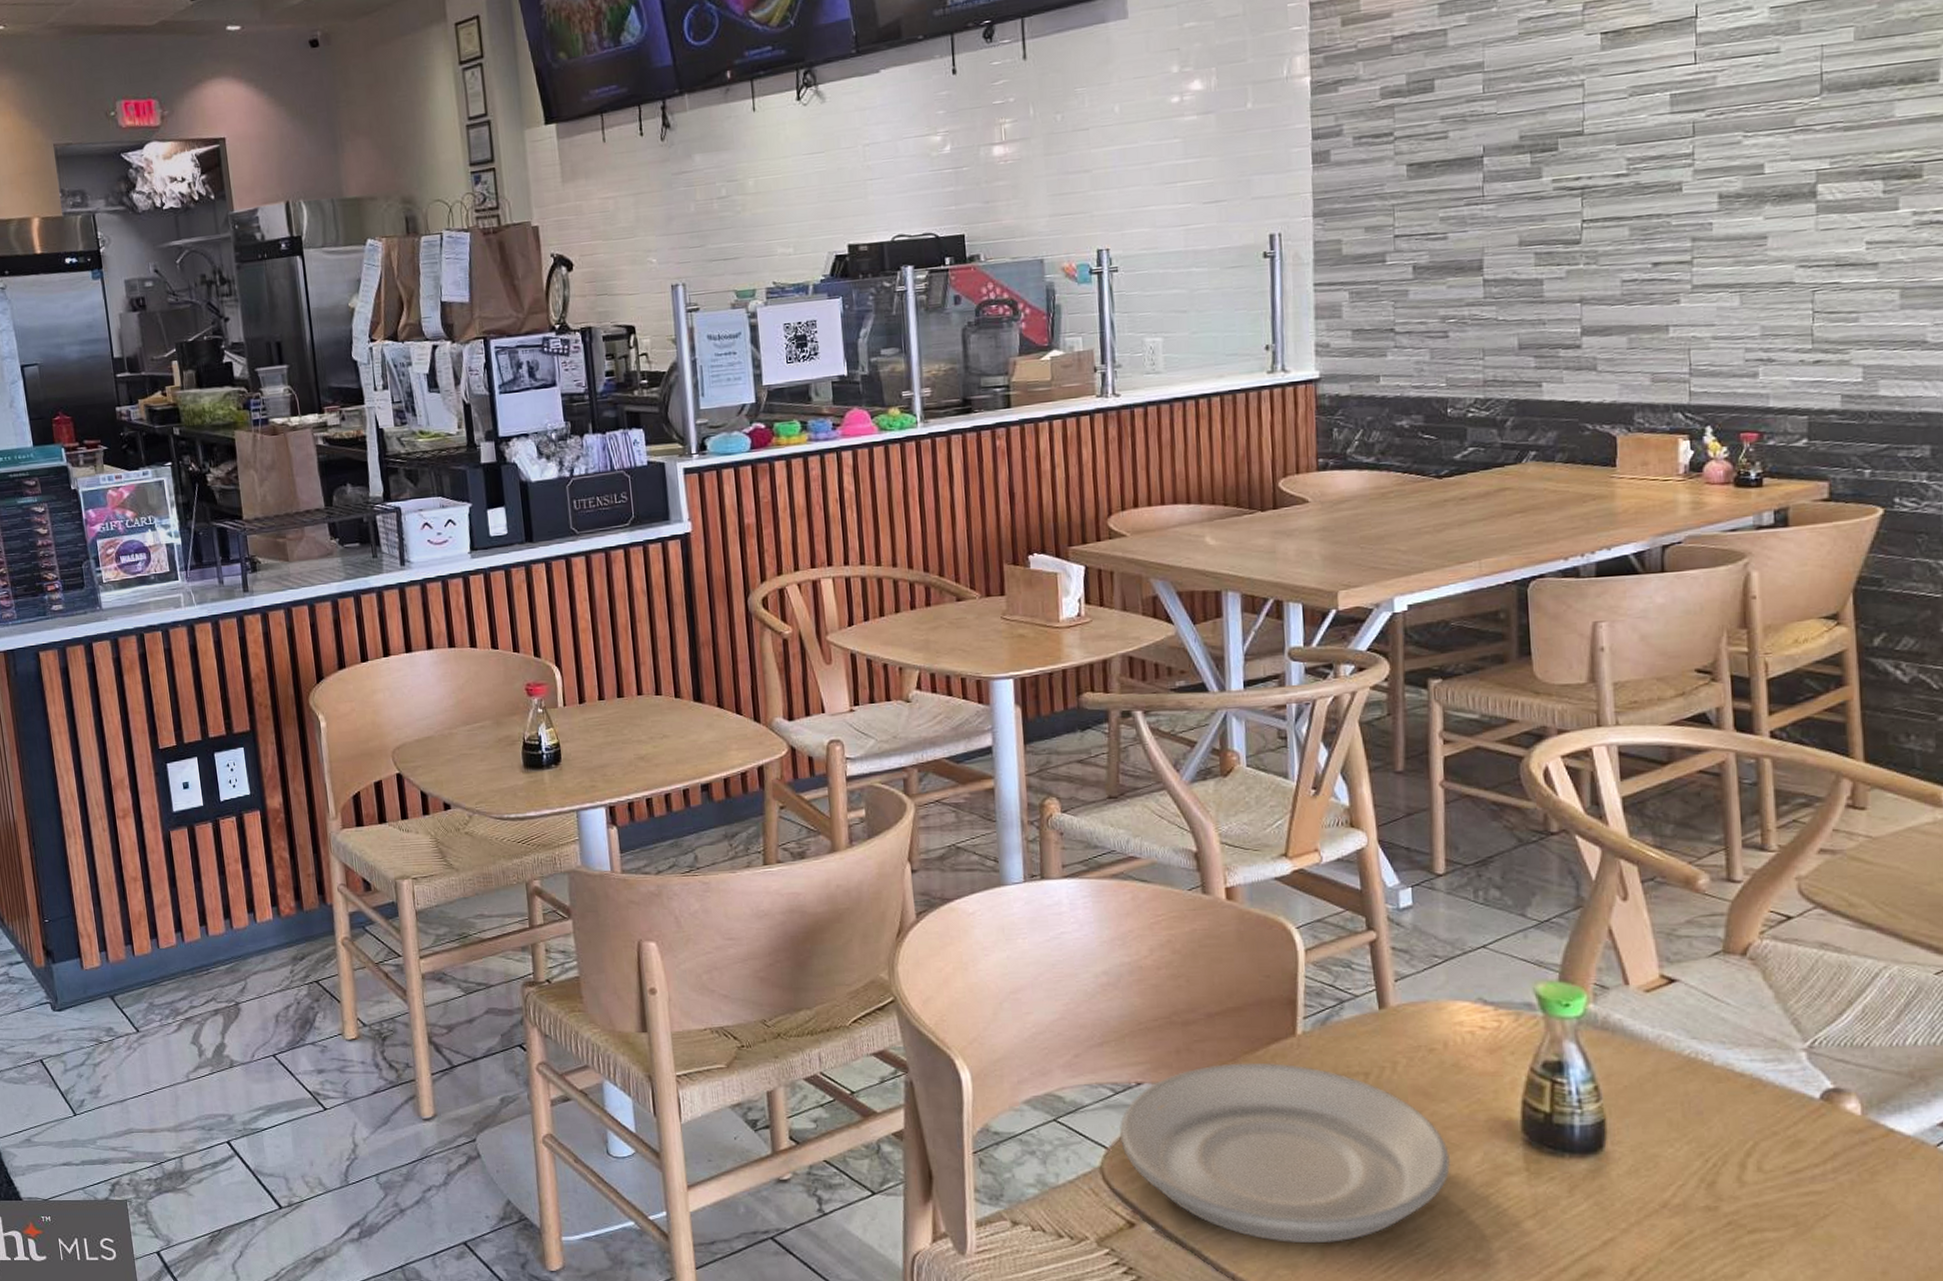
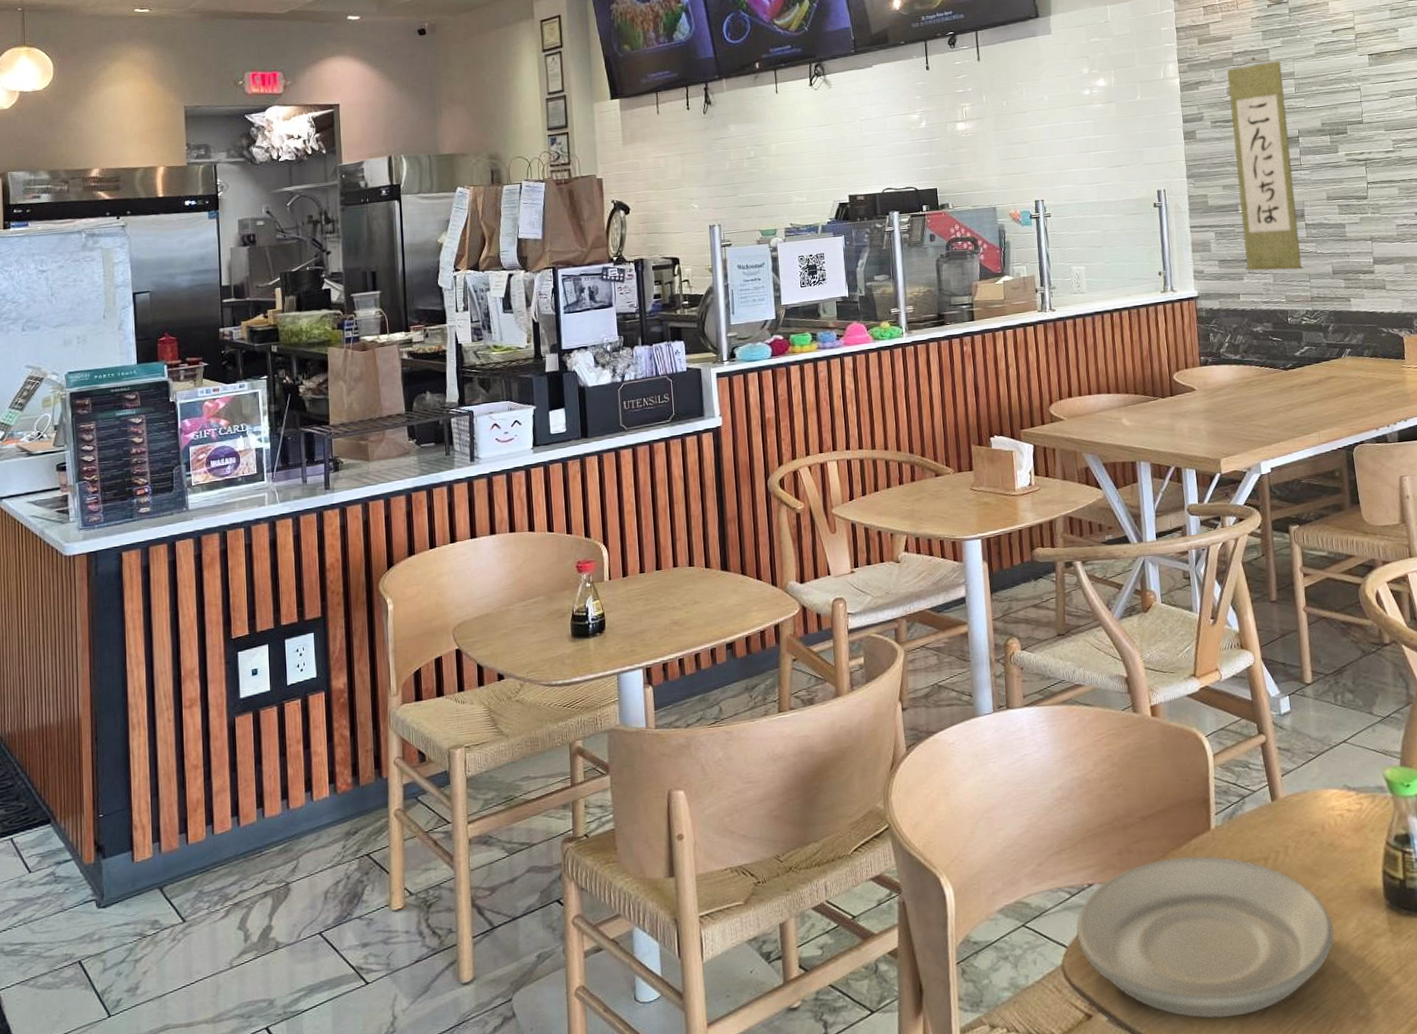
wall scroll: none [1382,42,1477,345] -> present [1227,57,1304,271]

